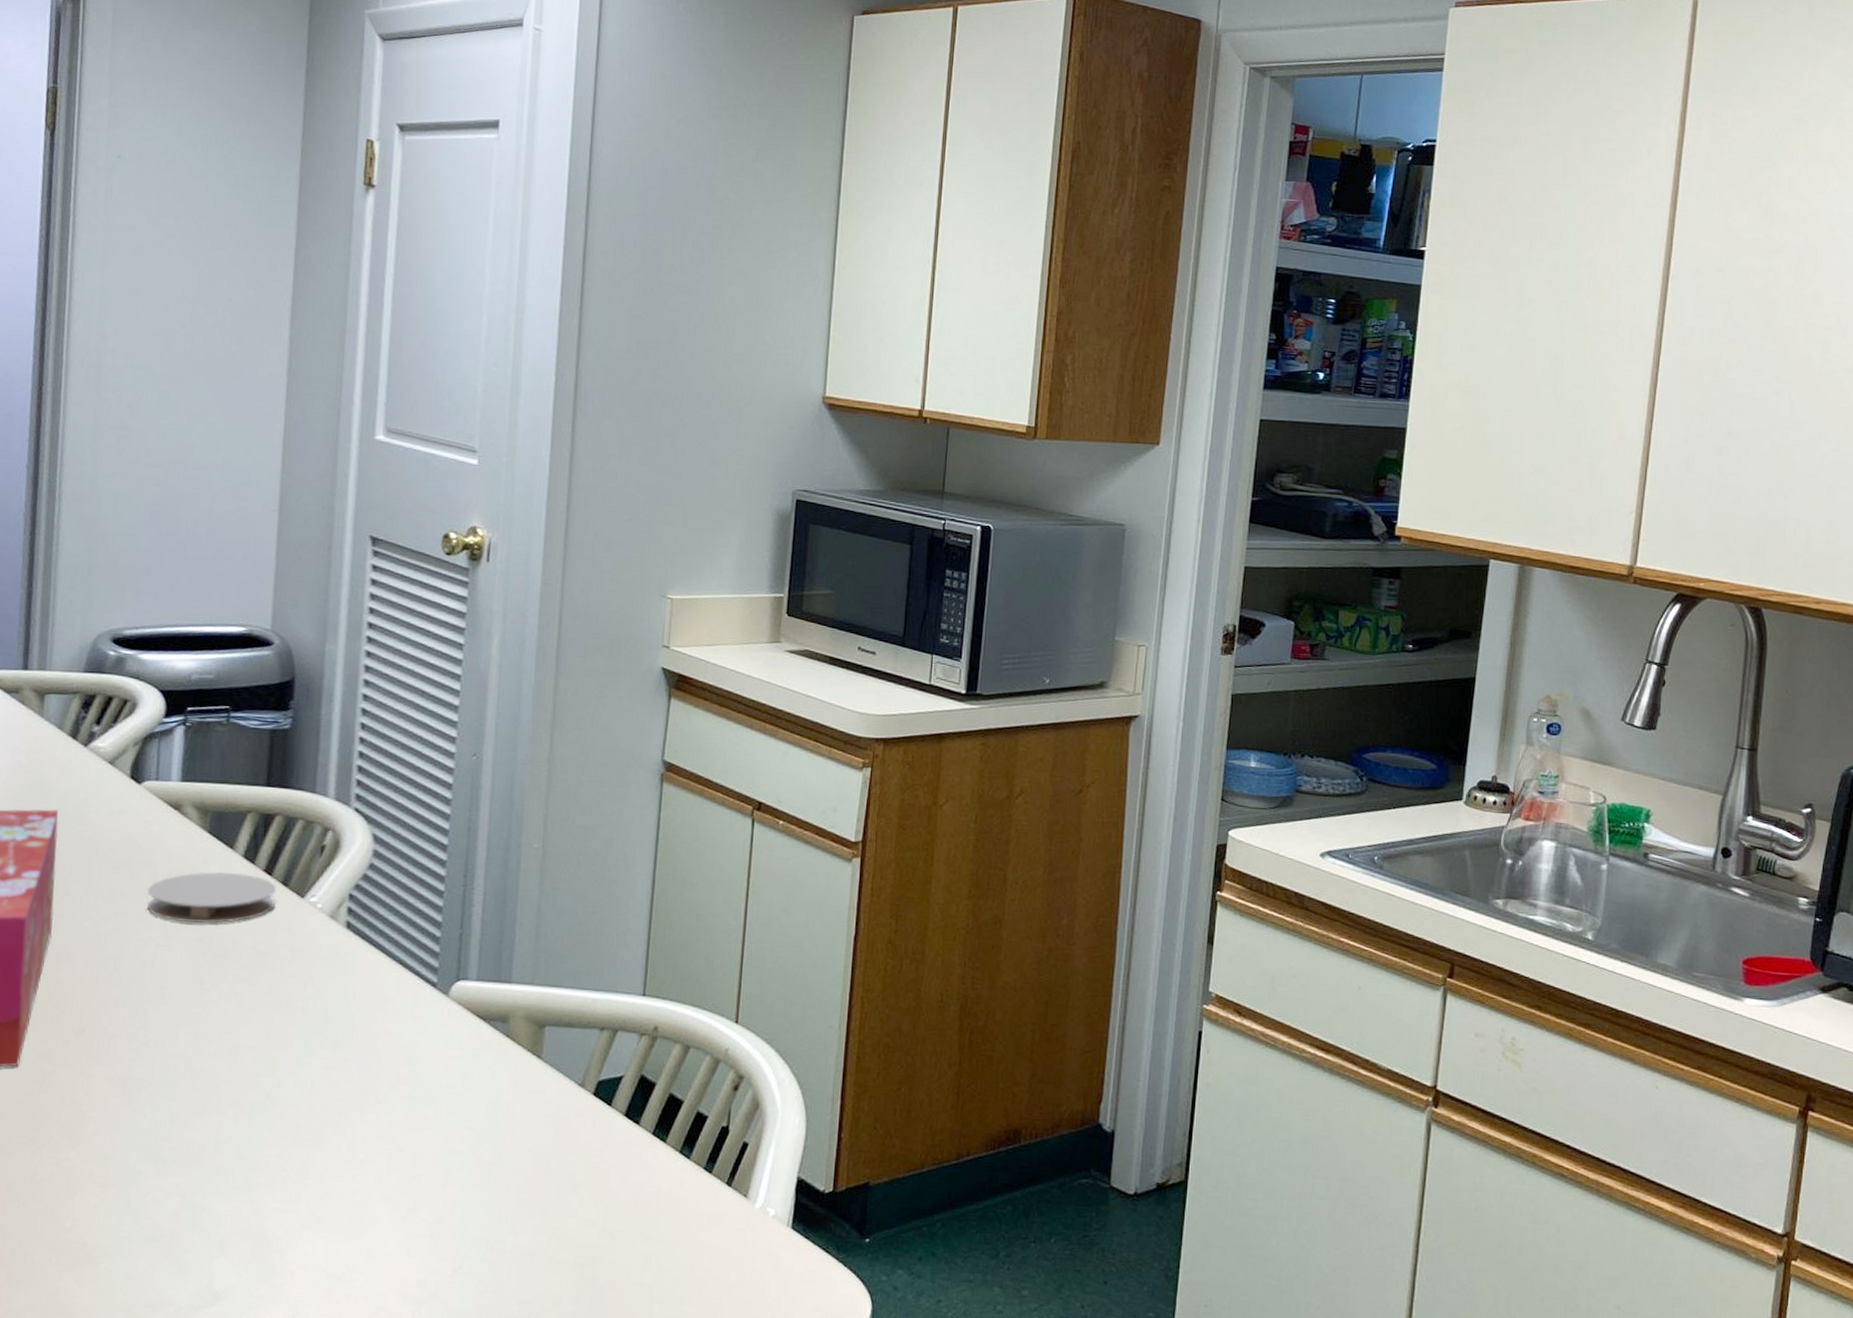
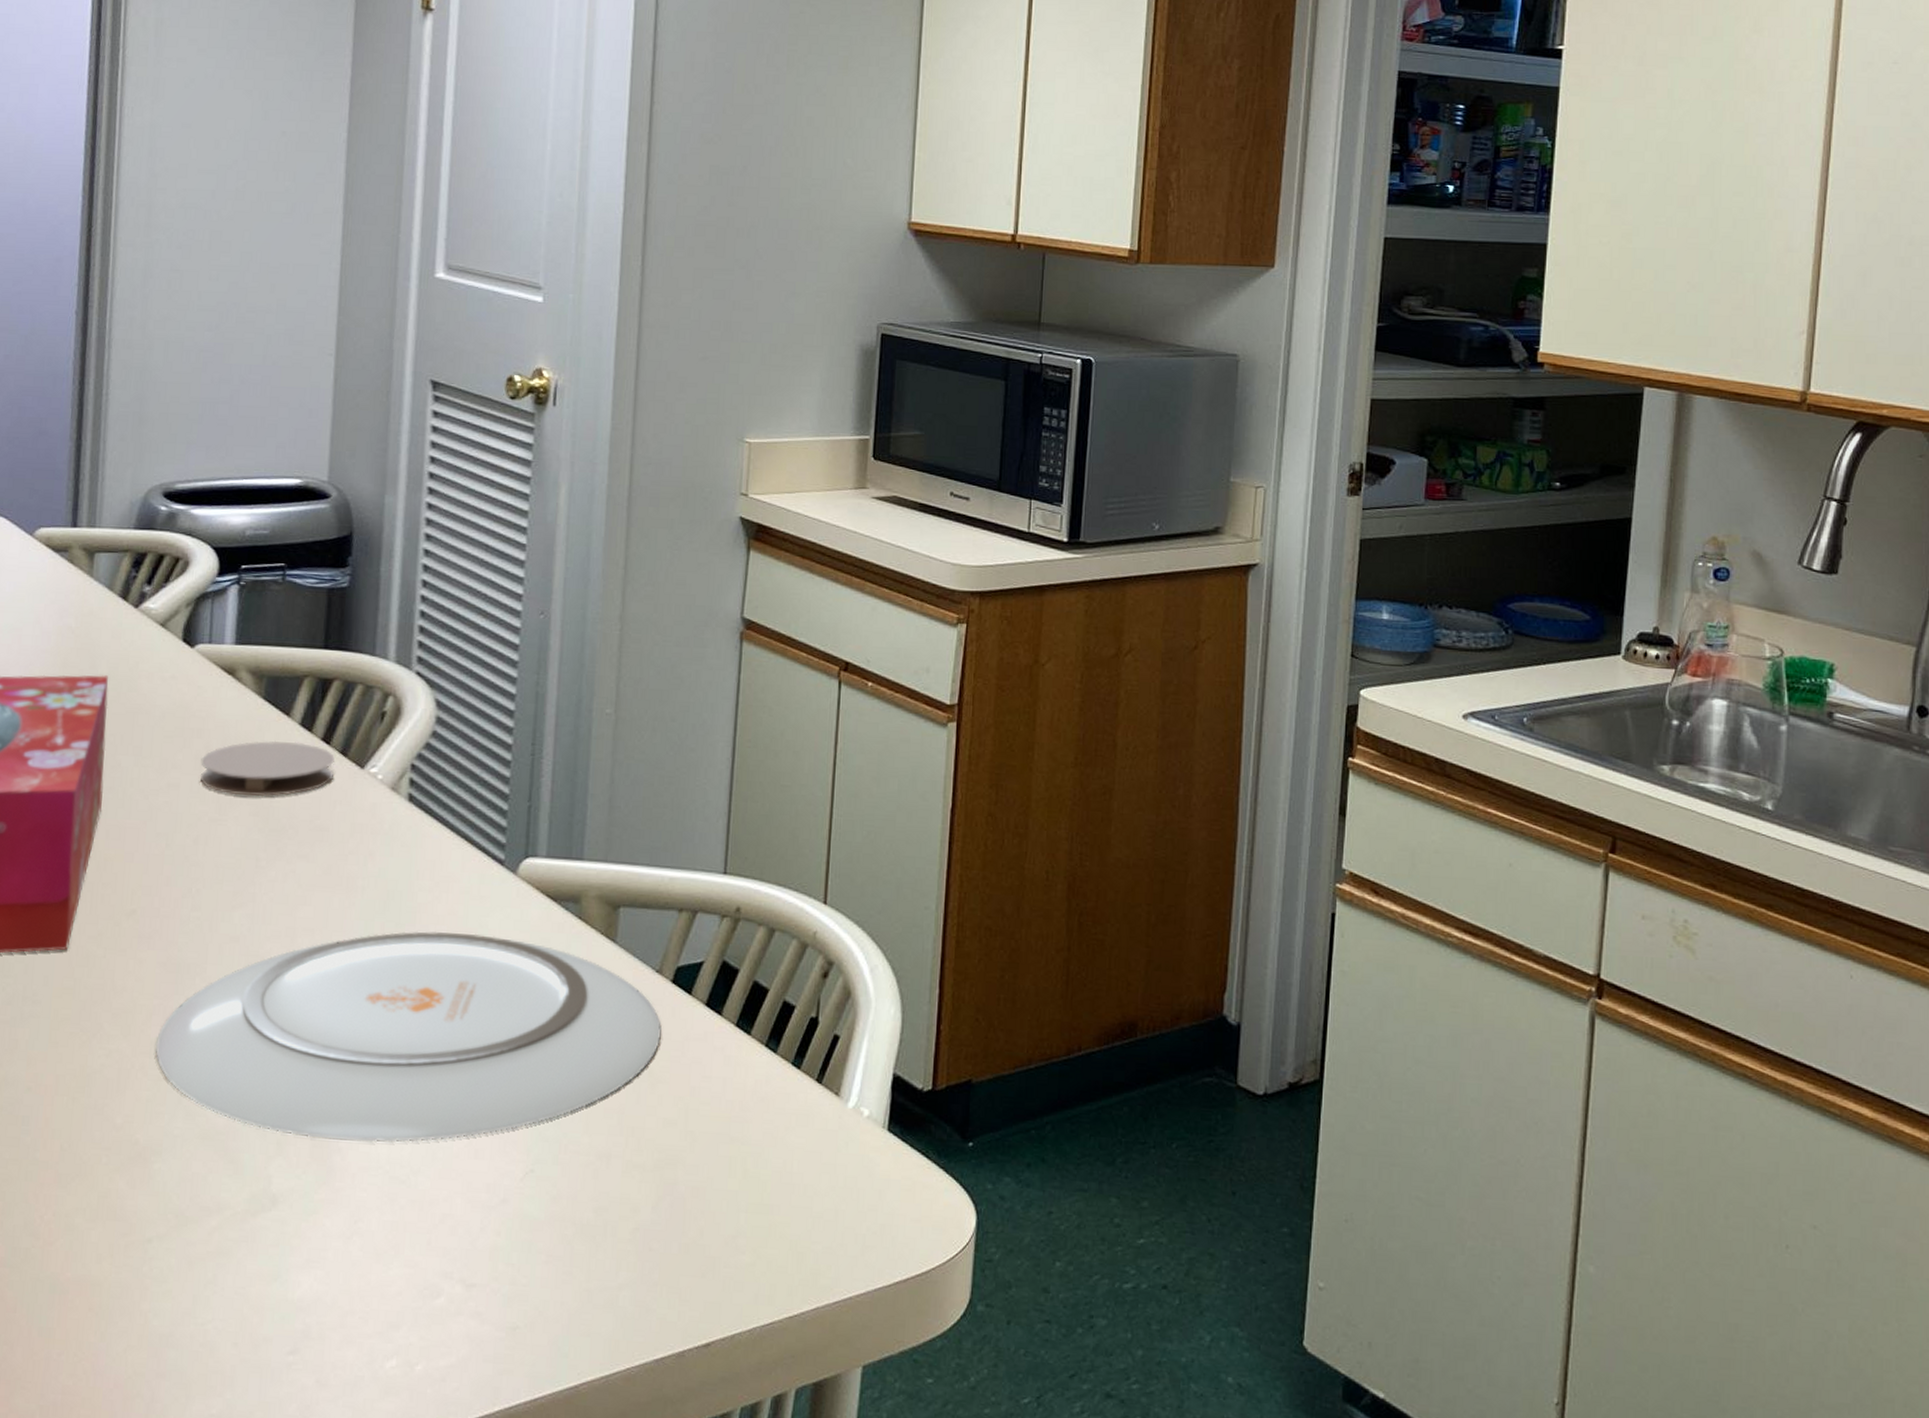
plate: none [103,1048,583,1243] -> present [155,931,662,1143]

